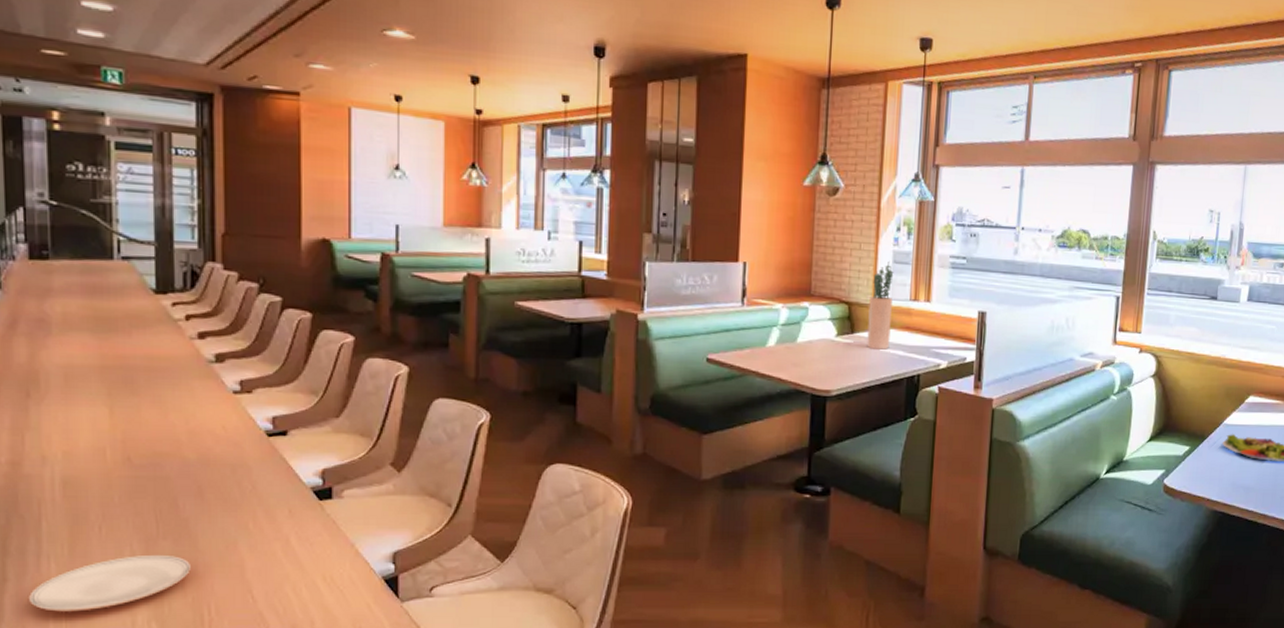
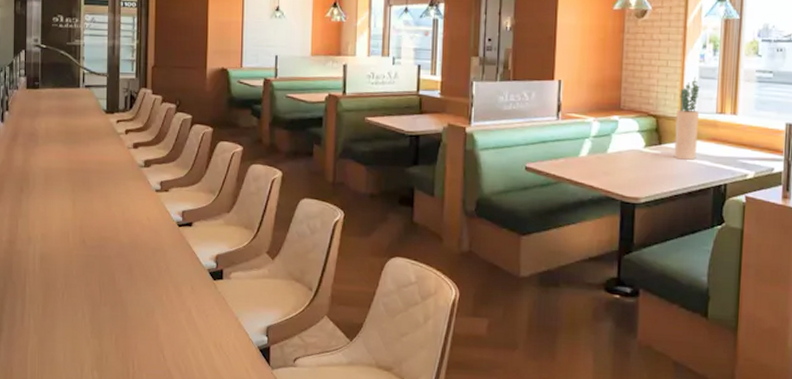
plate: present [29,554,191,612] -> none [16,317,122,359]

